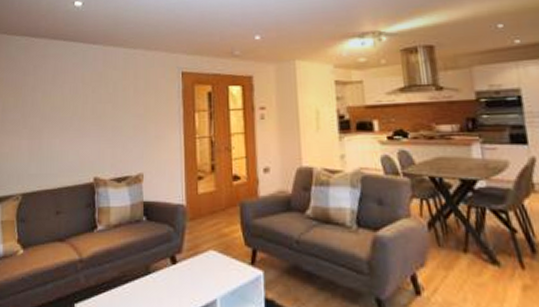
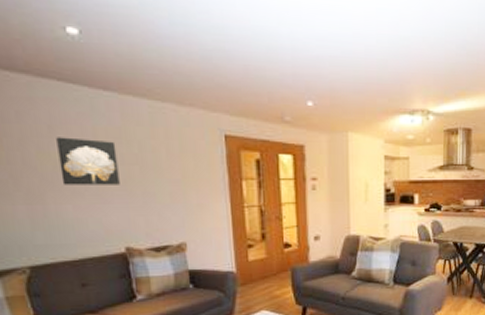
wall art: none [55,83,97,123] -> present [56,137,120,185]

